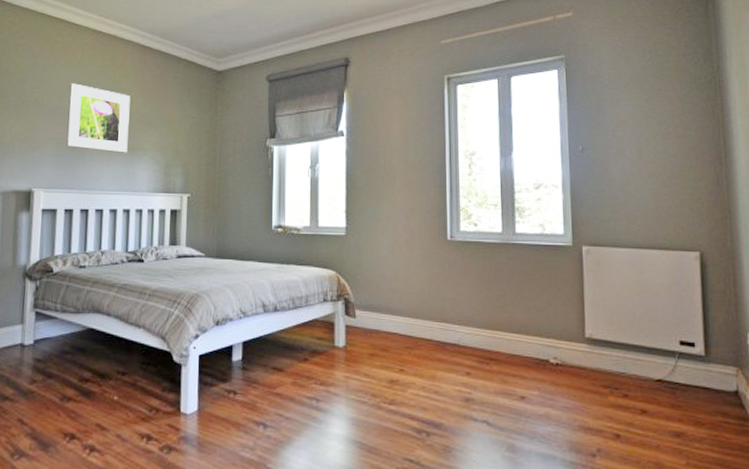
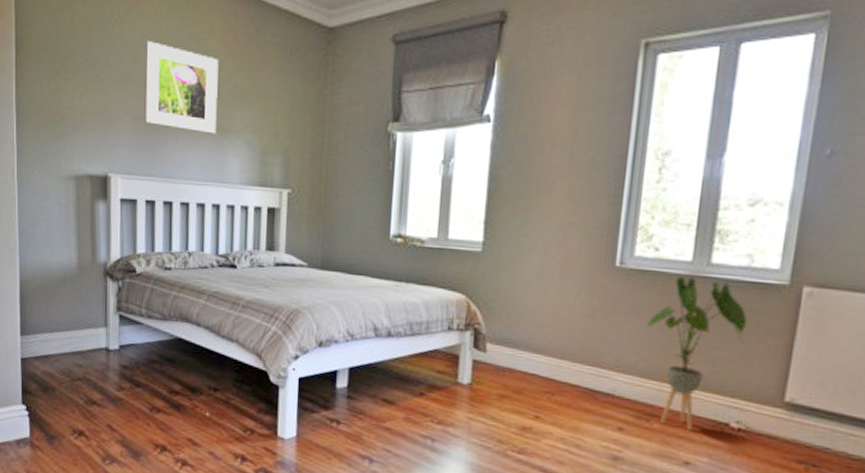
house plant: none [475,244,549,369] -> present [644,276,748,431]

